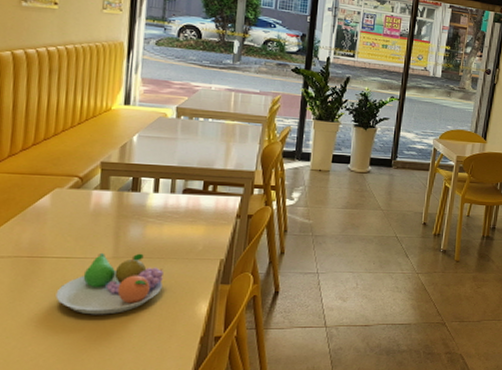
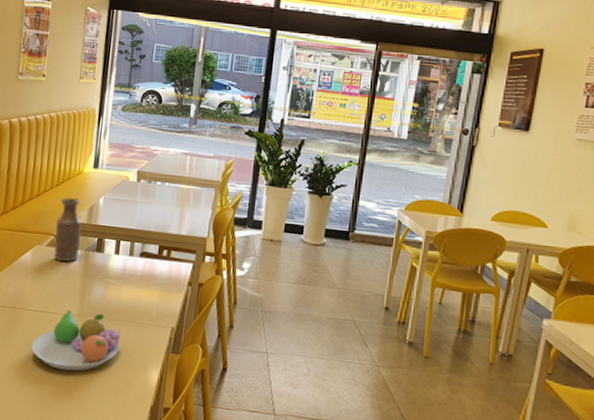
bottle: none [78,136,113,205] -> present [54,197,82,262]

